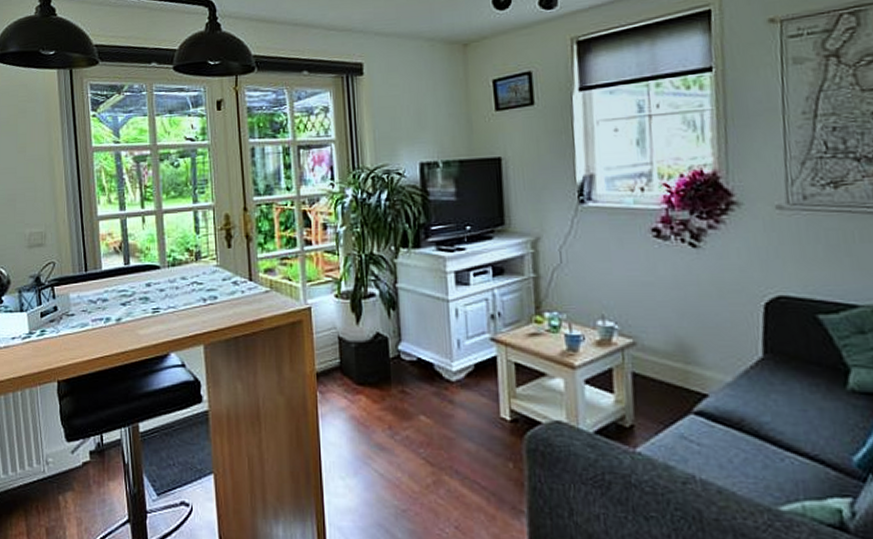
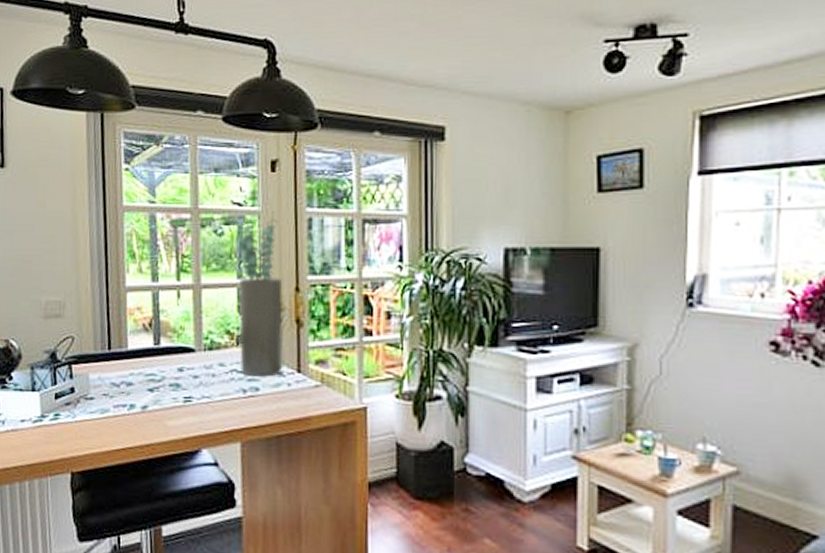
vase: none [193,144,237,288] -> present [239,211,284,378]

